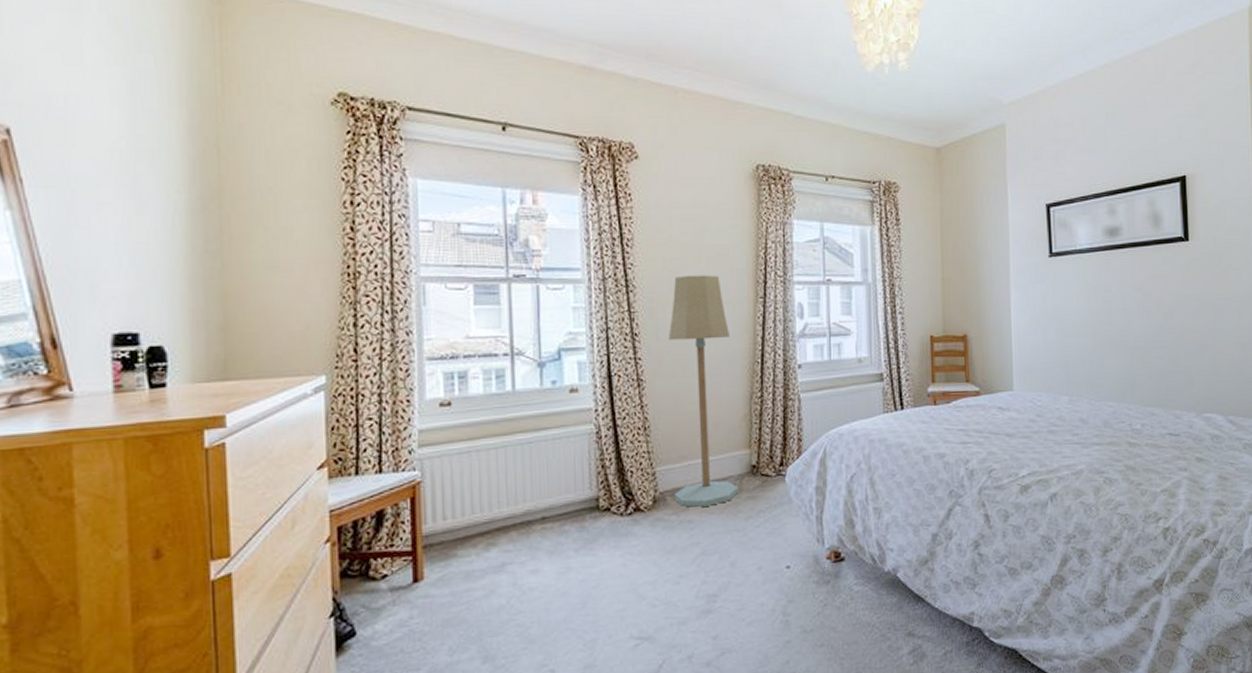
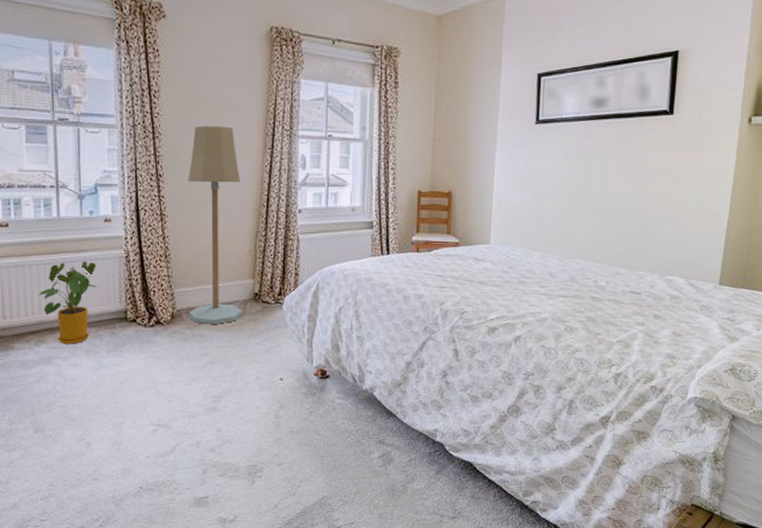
house plant: none [487,441,563,546] -> present [38,261,98,344]

